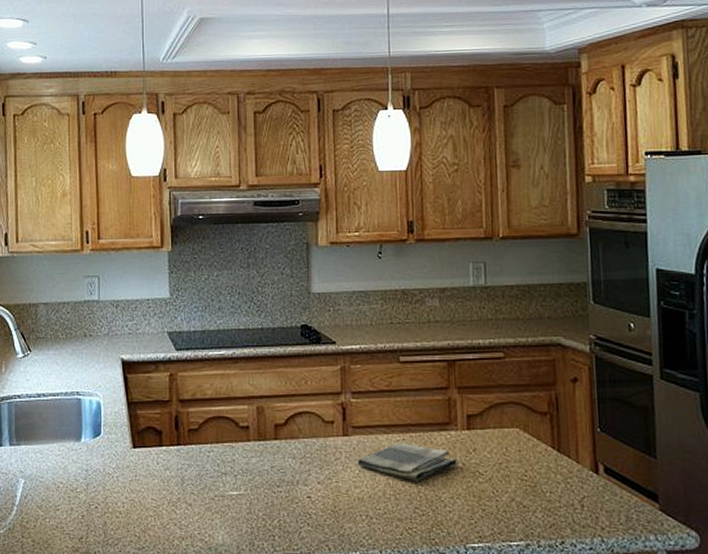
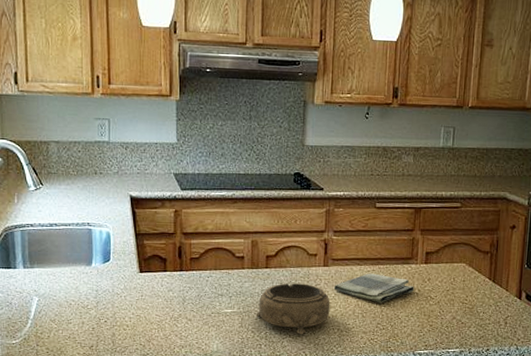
decorative bowl: none [266,457,355,524] -> present [256,283,330,335]

